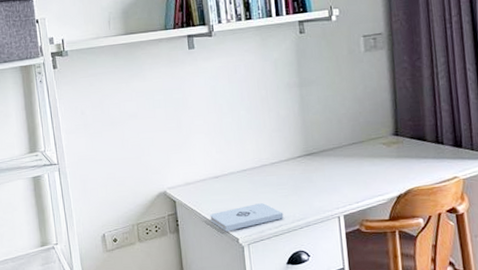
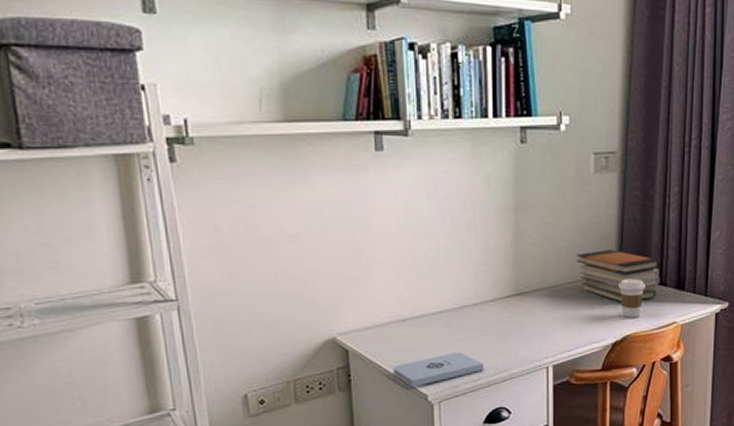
book stack: none [356,114,437,160] -> present [577,249,660,303]
coffee cup: none [397,138,423,174] -> present [618,278,645,318]

